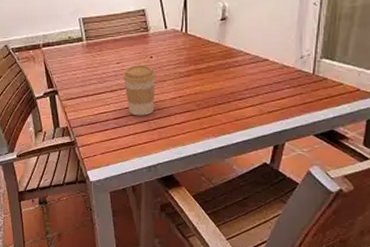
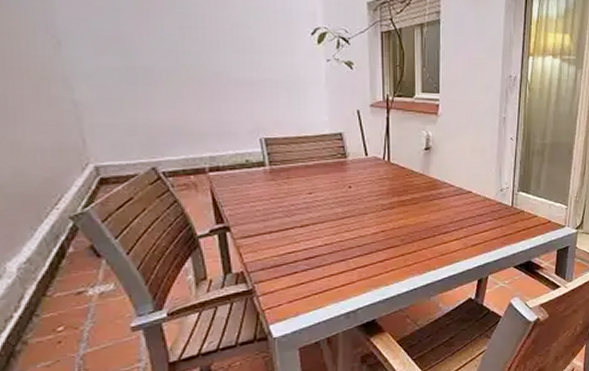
coffee cup: present [122,65,156,116] -> none [315,196,356,255]

